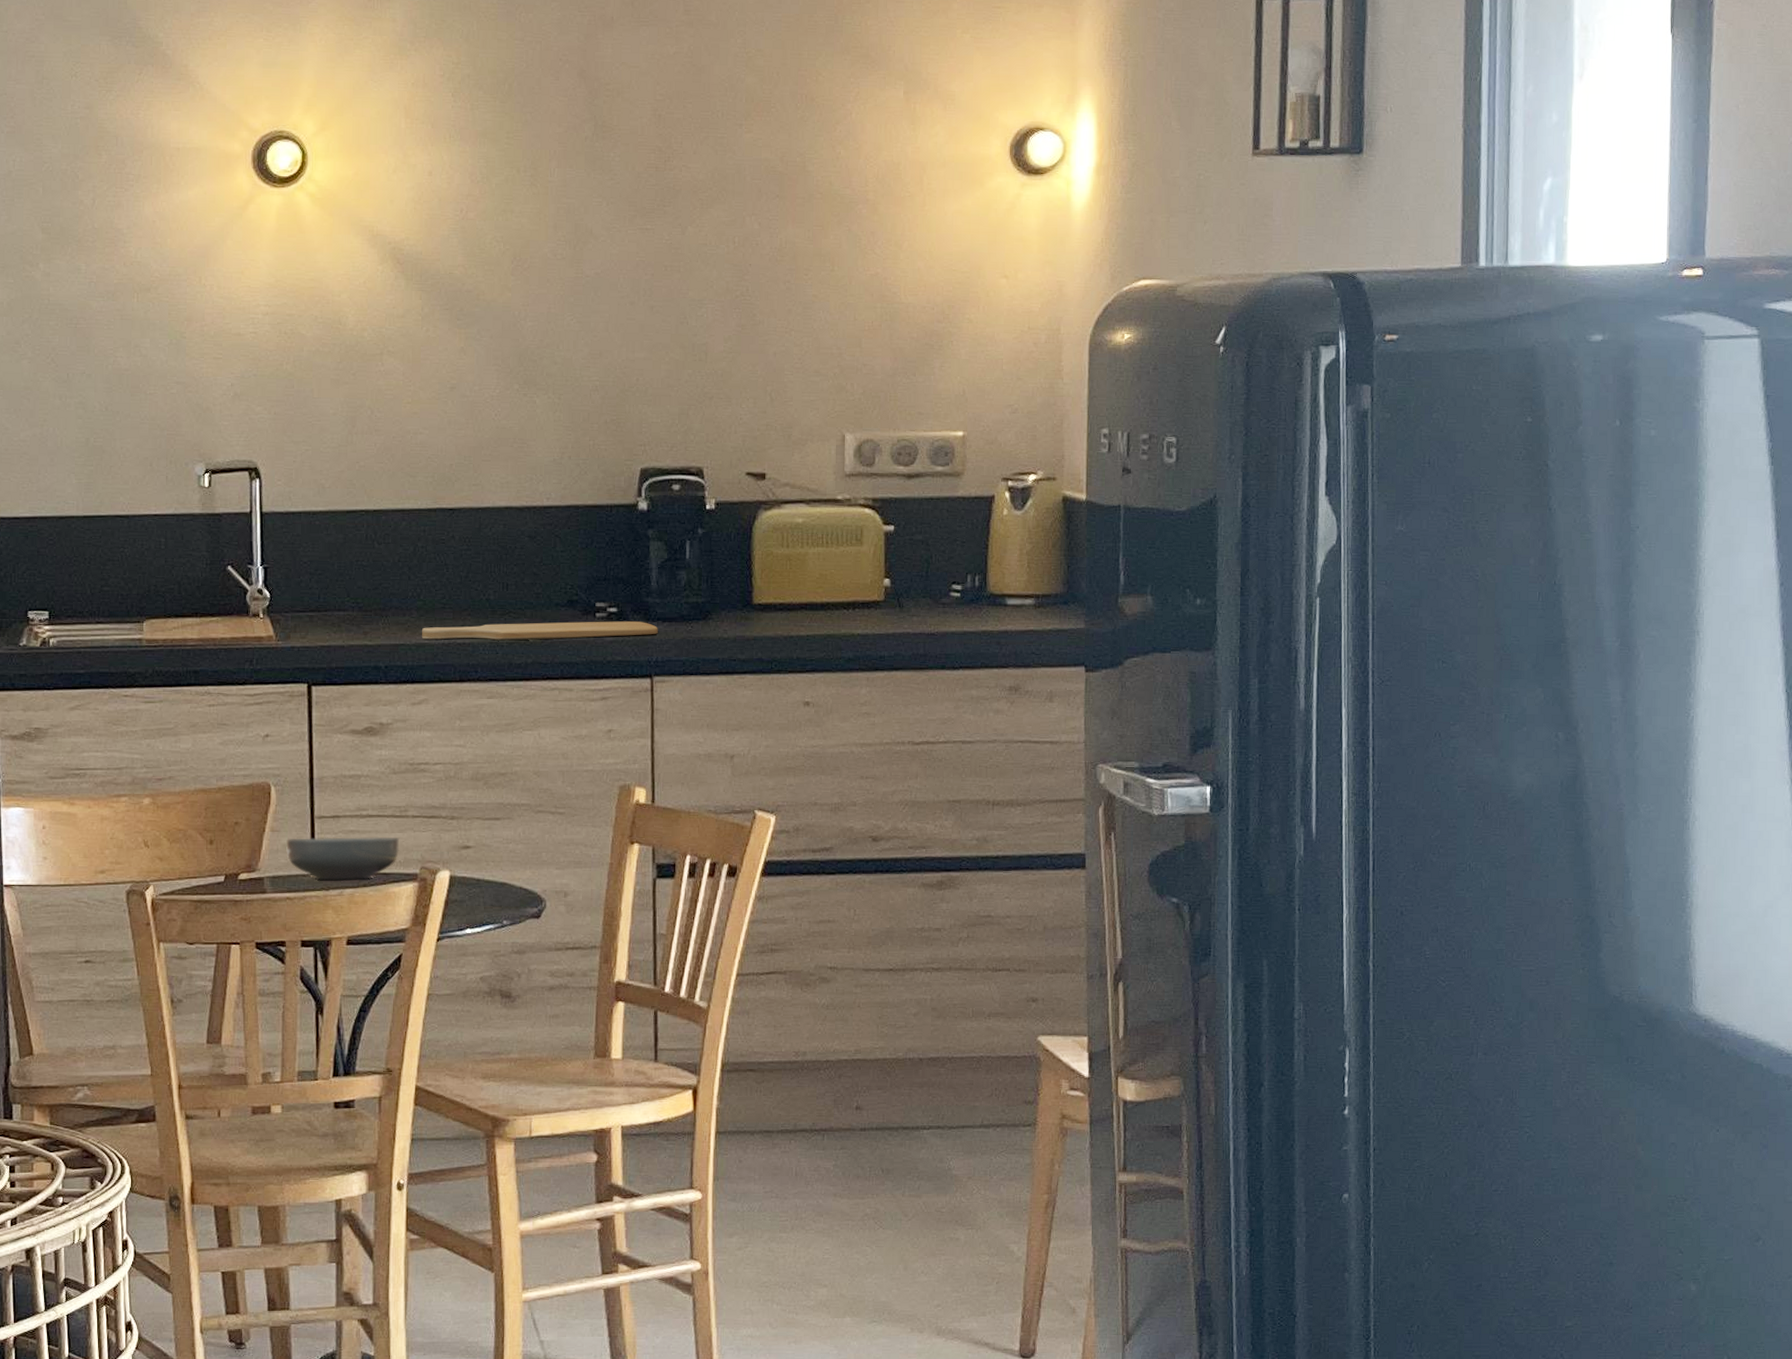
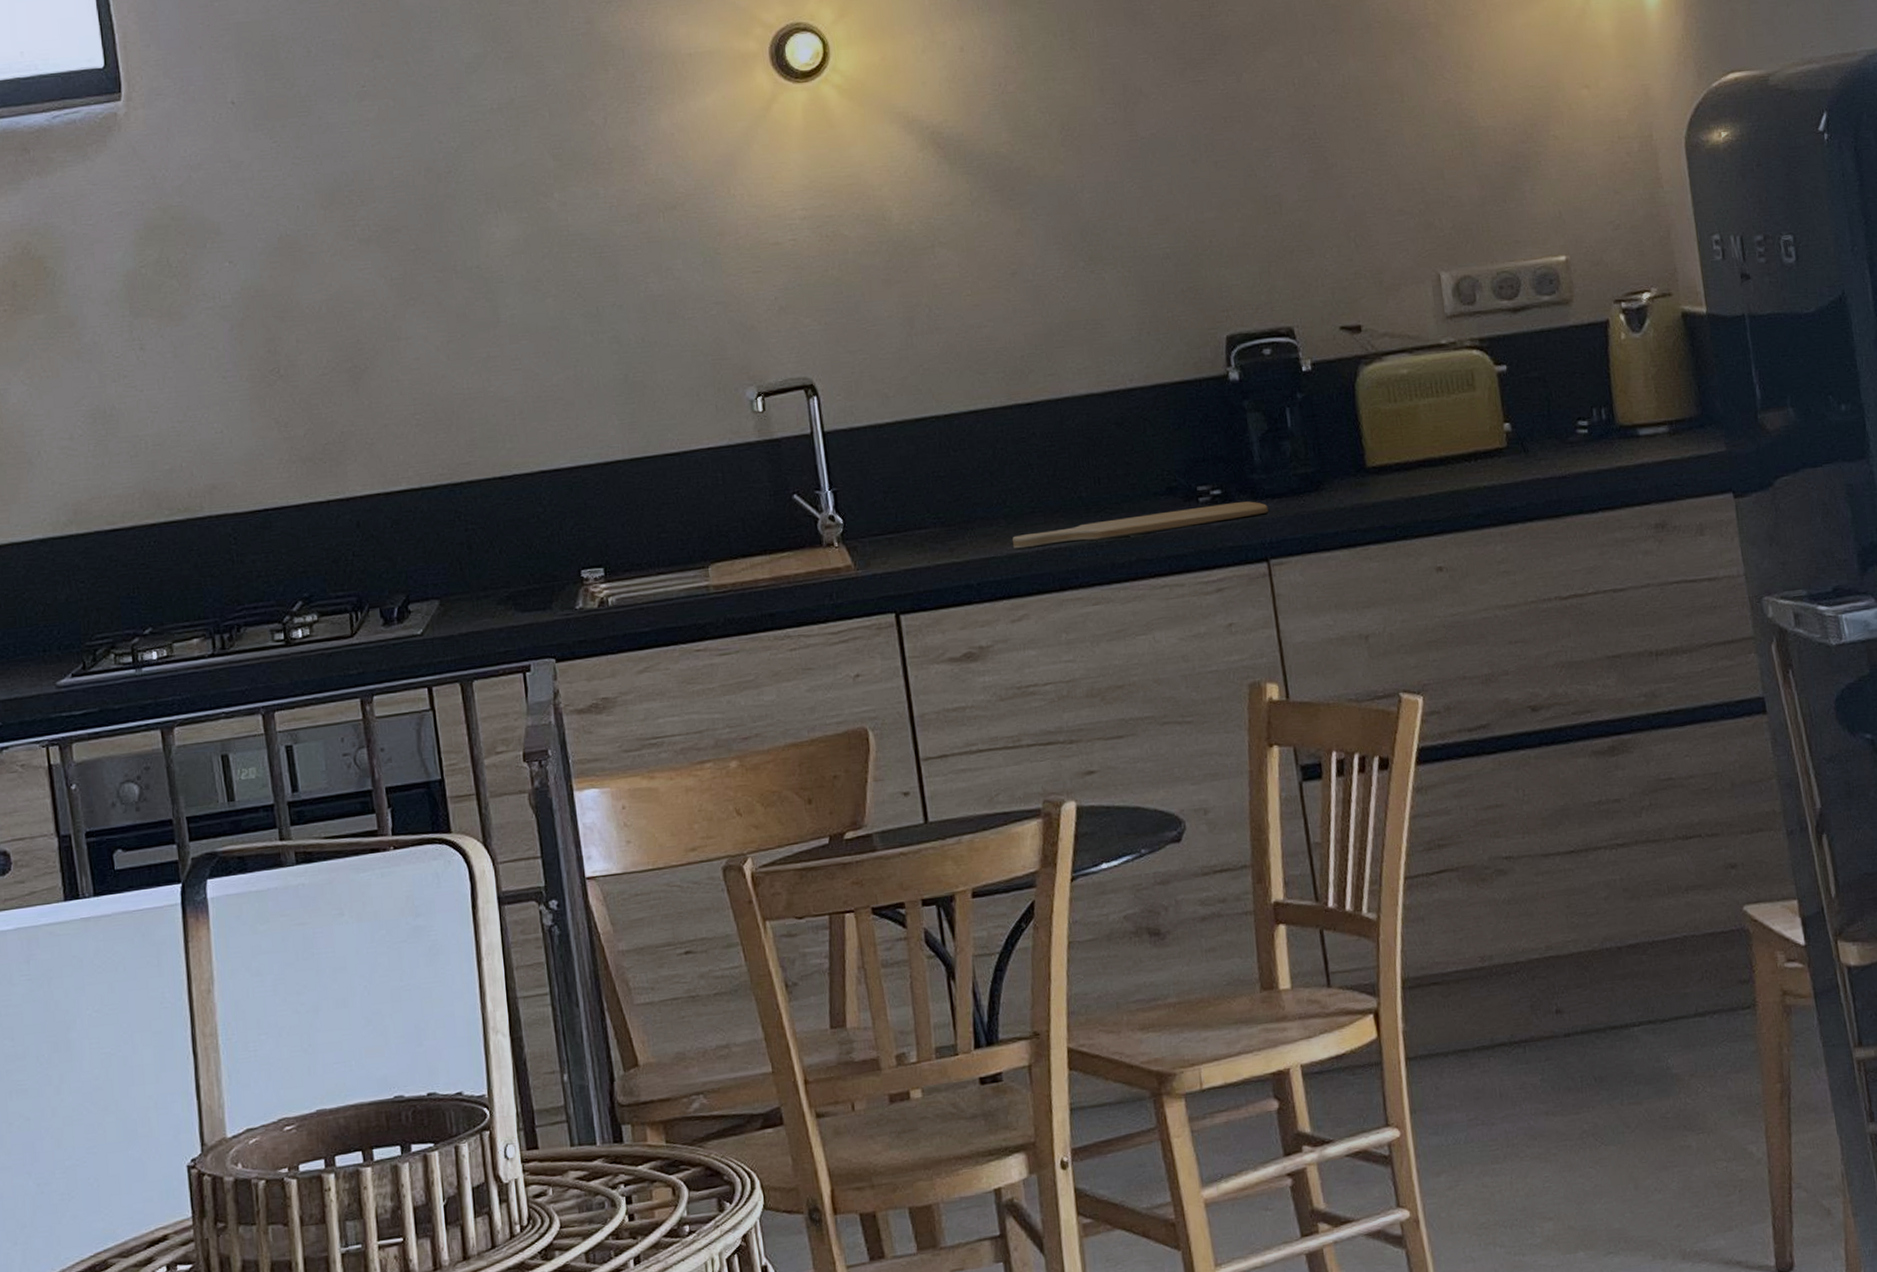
bowl: present [285,836,400,882] -> none [891,771,1018,830]

